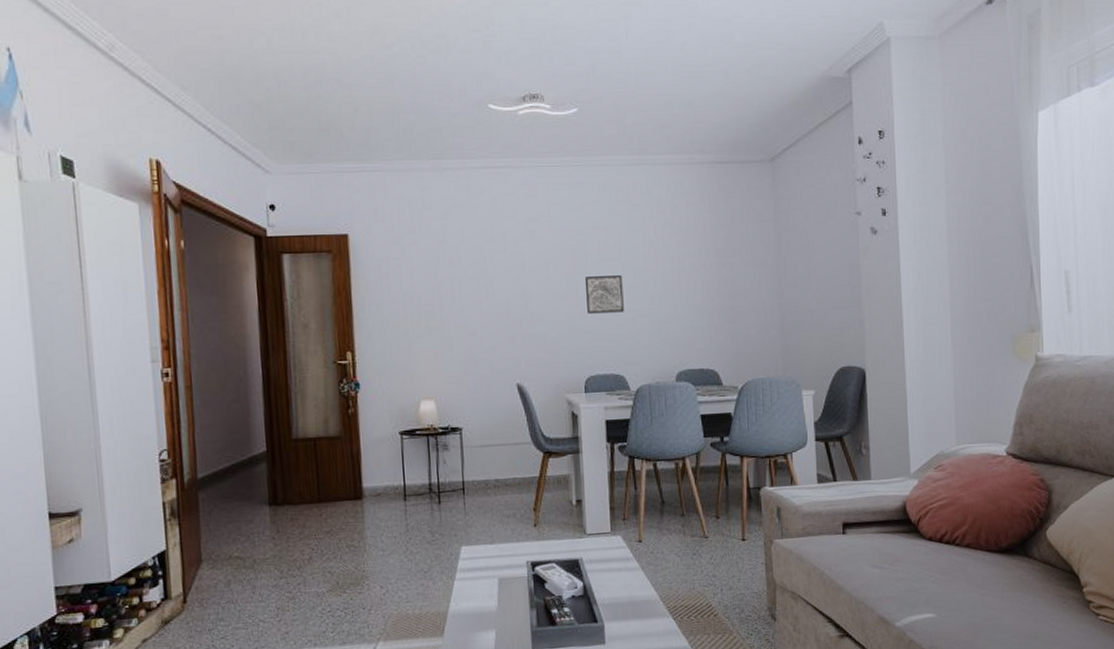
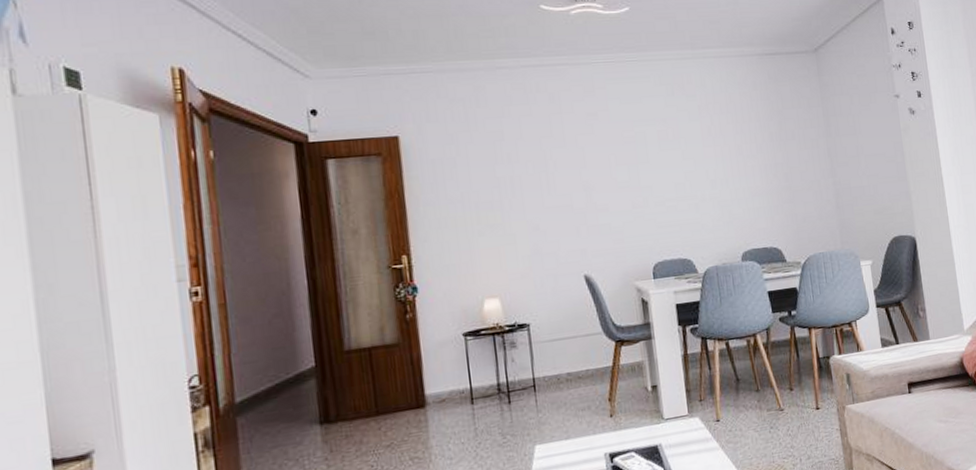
wall art: present [584,275,624,314] -> none [646,163,687,202]

